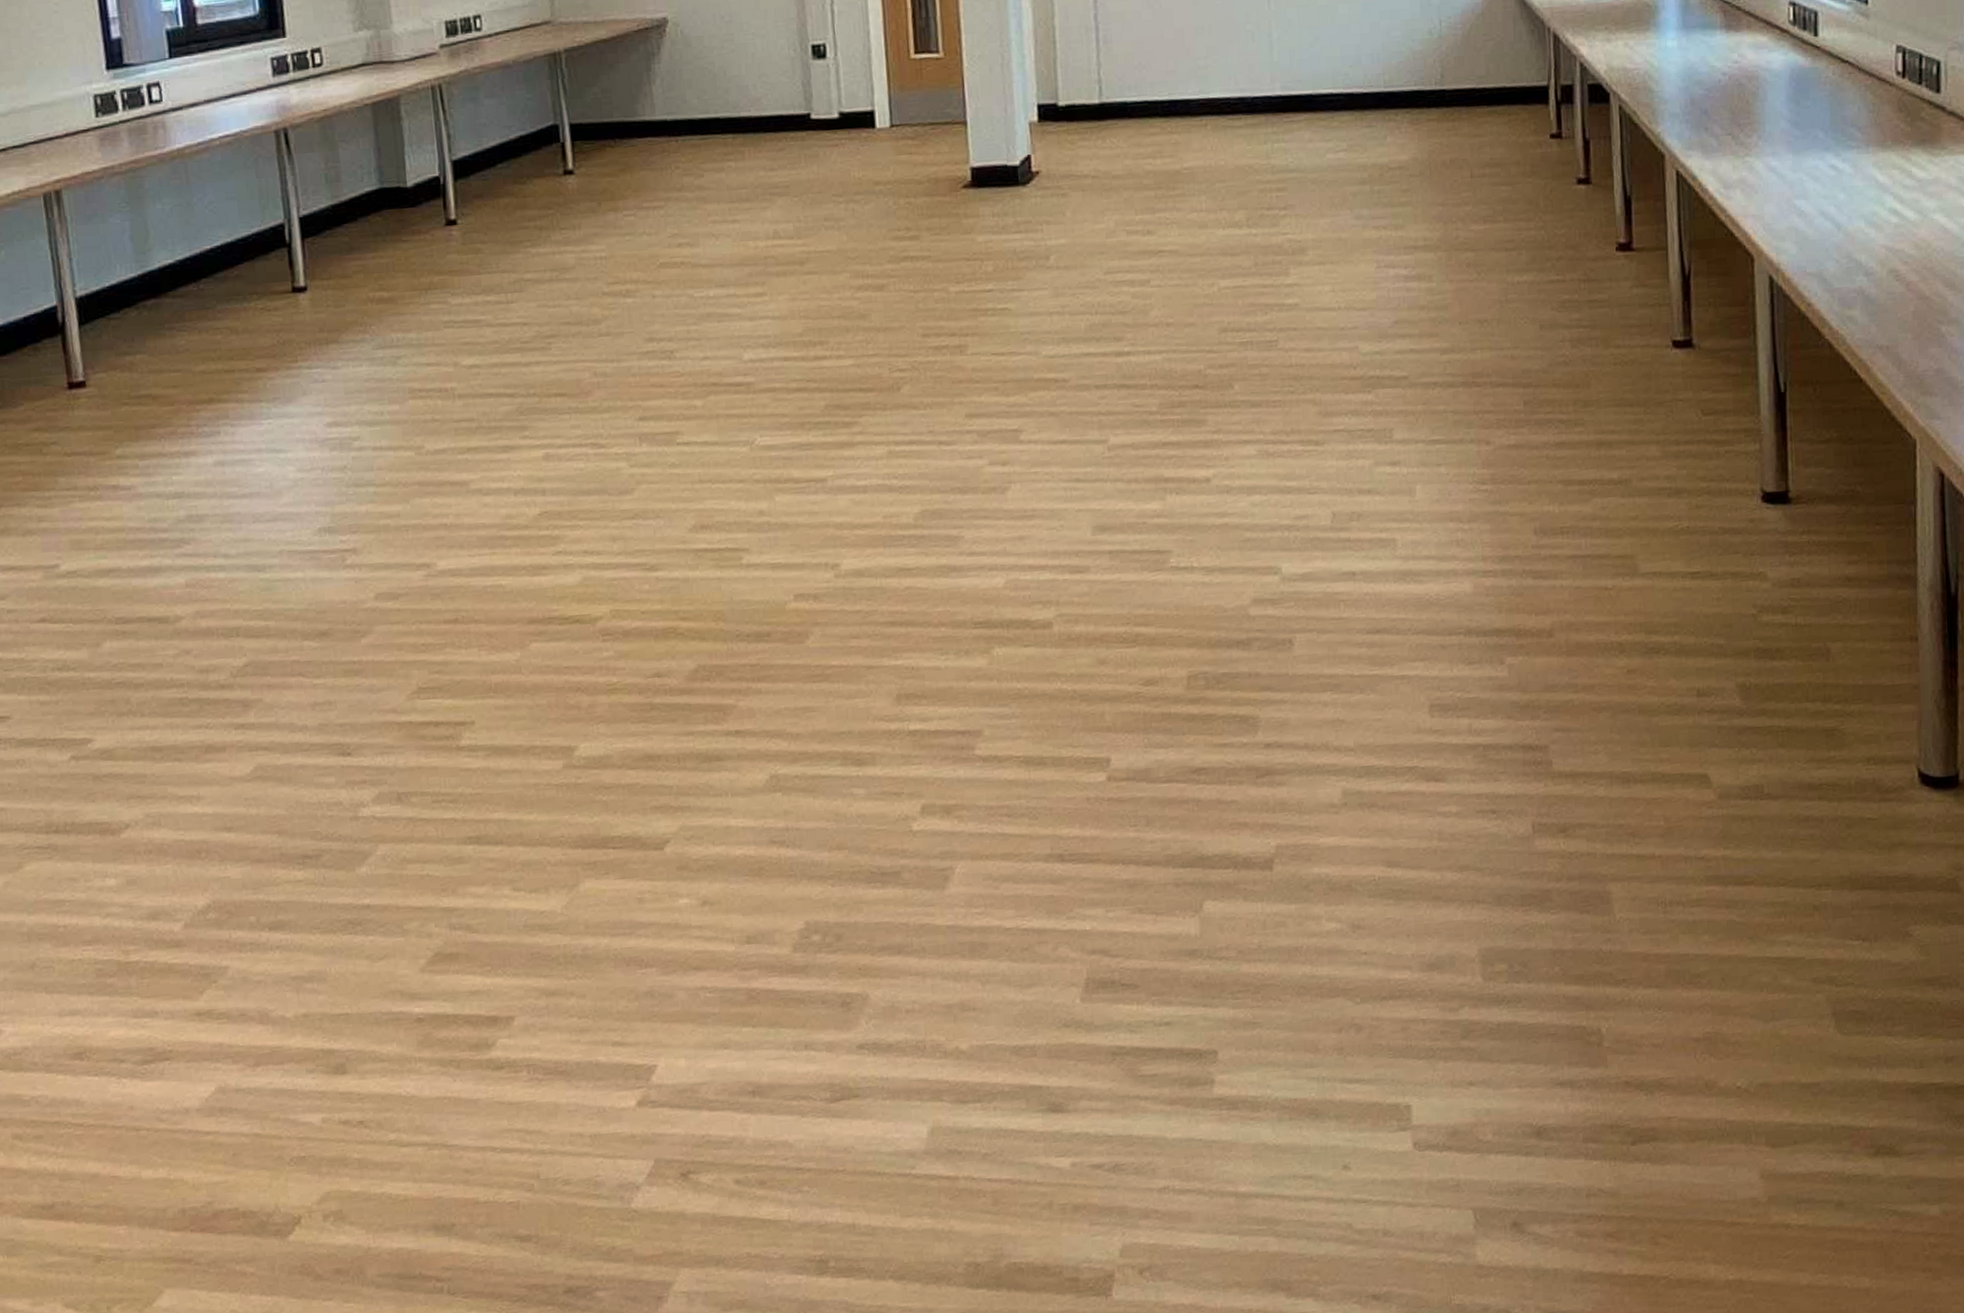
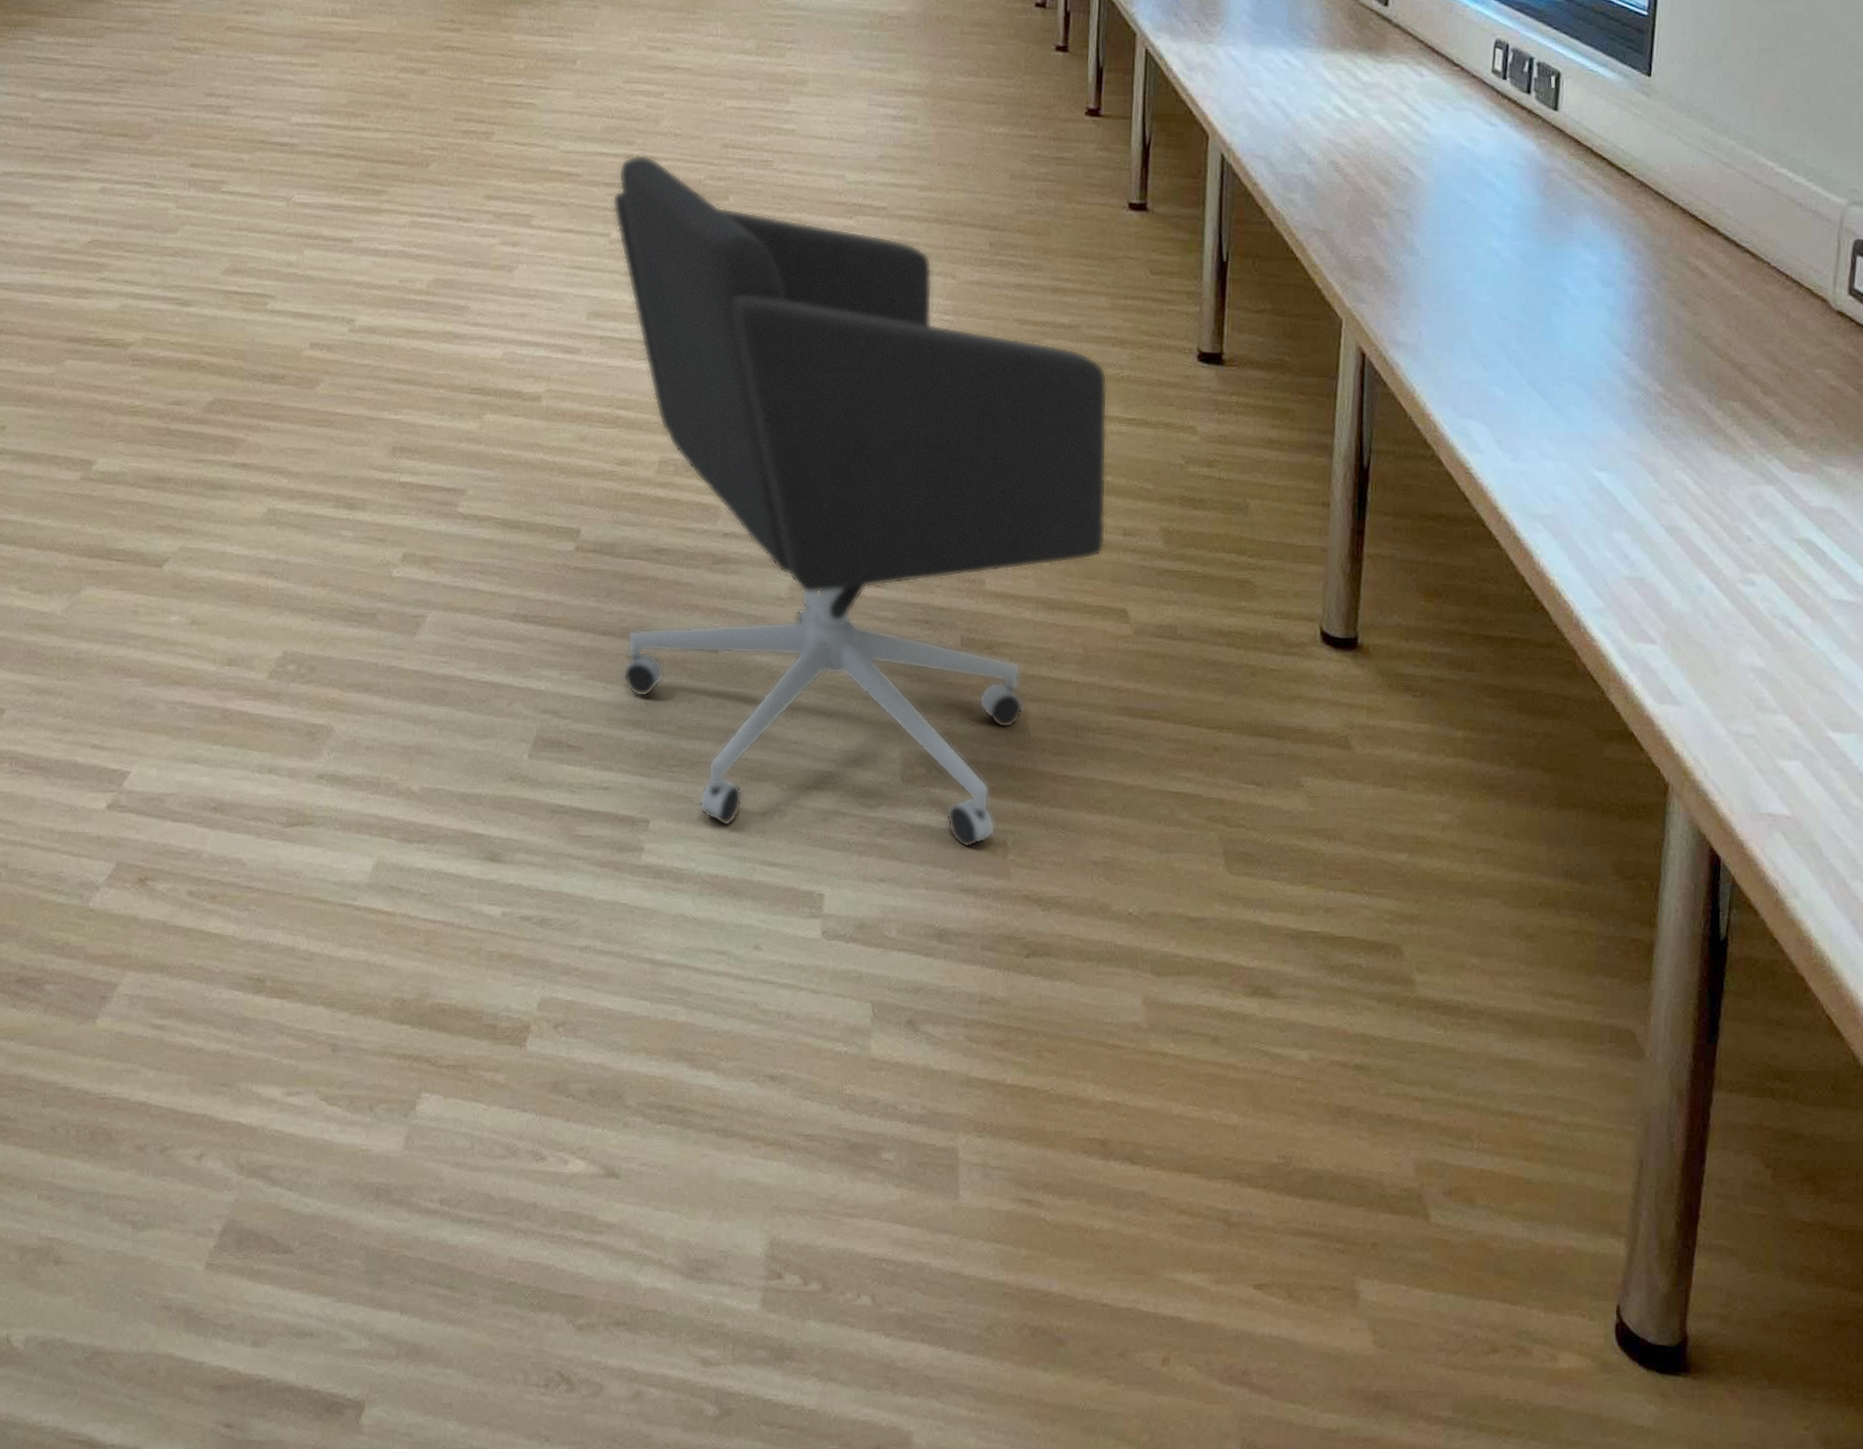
office chair: none [1105,349,1679,1048] -> present [612,154,1108,848]

